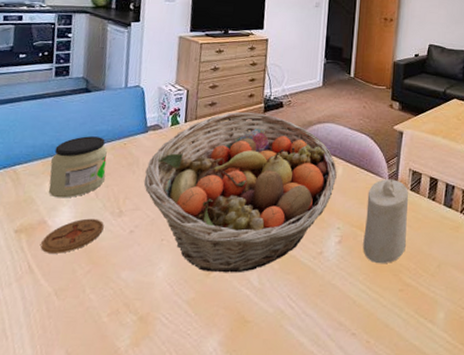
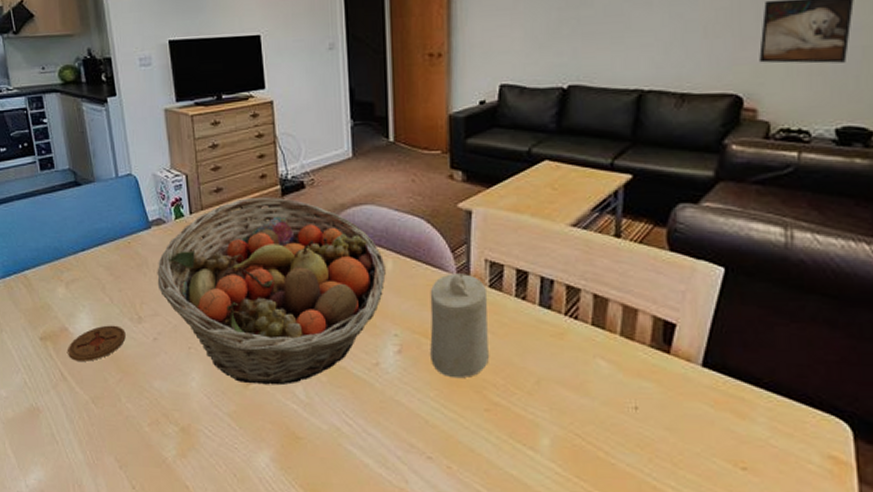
jar: present [48,136,108,198] -> none [57,236,117,304]

